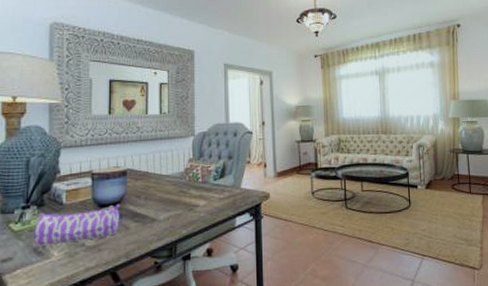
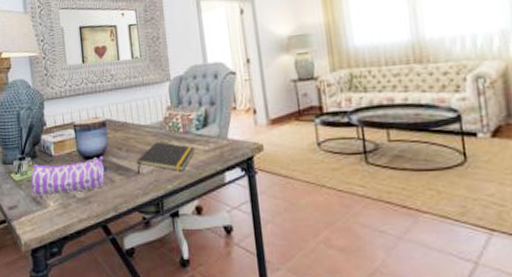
notepad: none [154,191,211,221] -> present [136,142,195,174]

